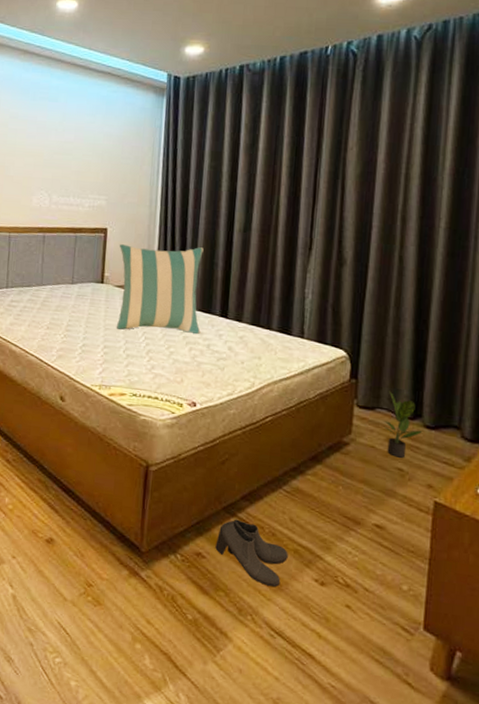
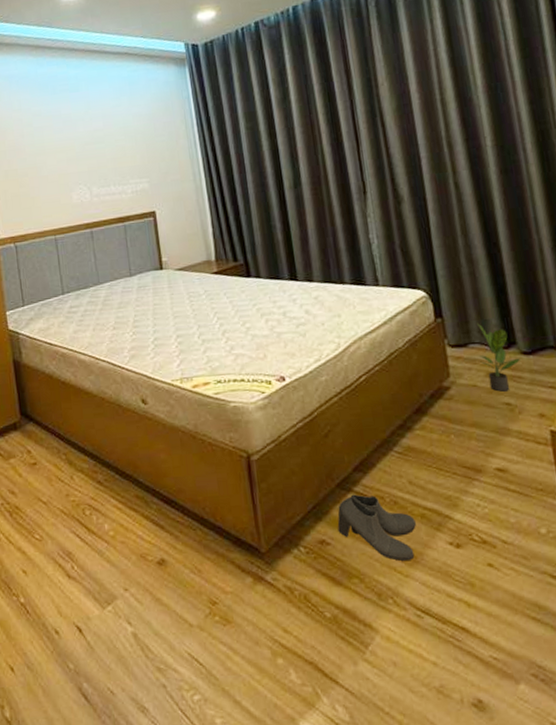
pillow: present [117,244,204,334] -> none [172,212,274,315]

